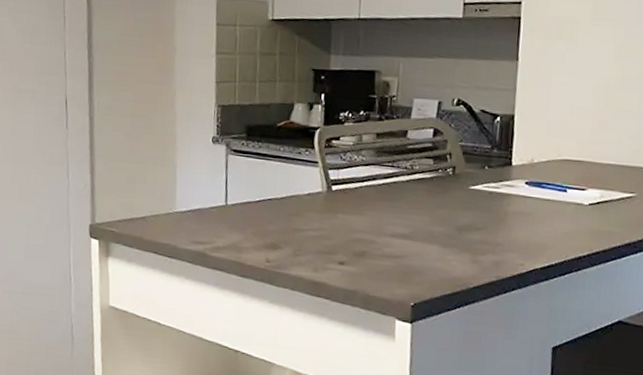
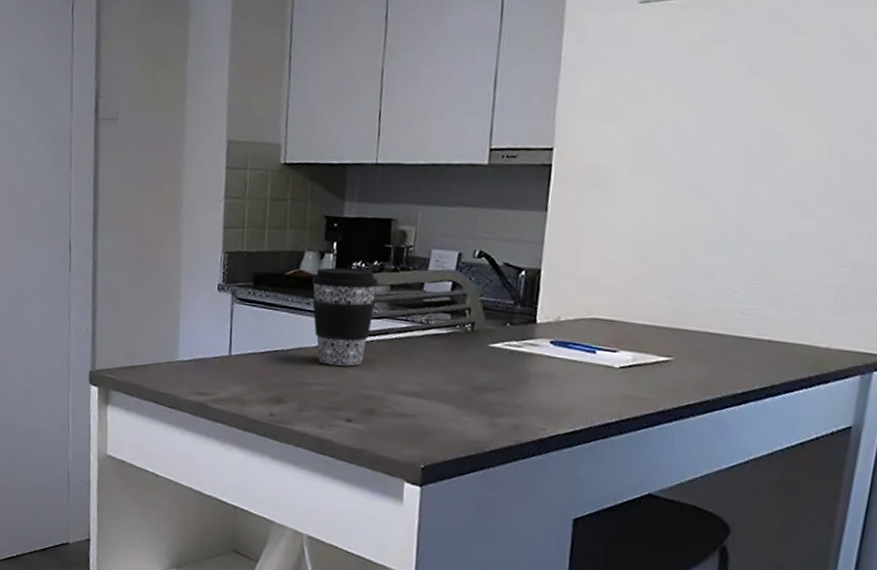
coffee cup: none [301,118,365,212] -> present [311,267,379,366]

